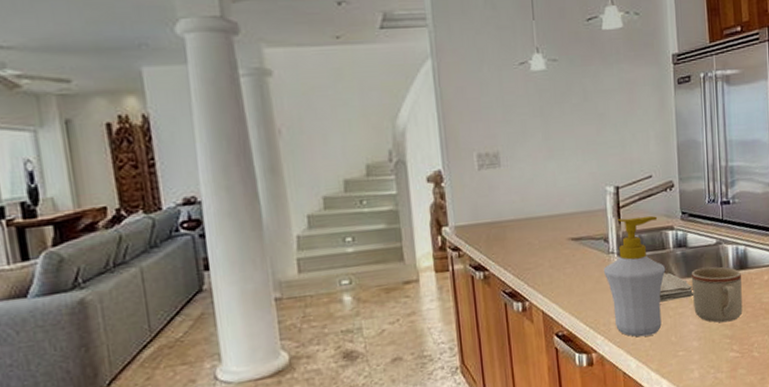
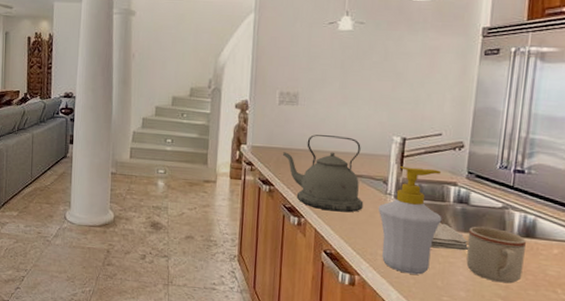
kettle: none [493,195,589,287] -> present [283,134,364,213]

